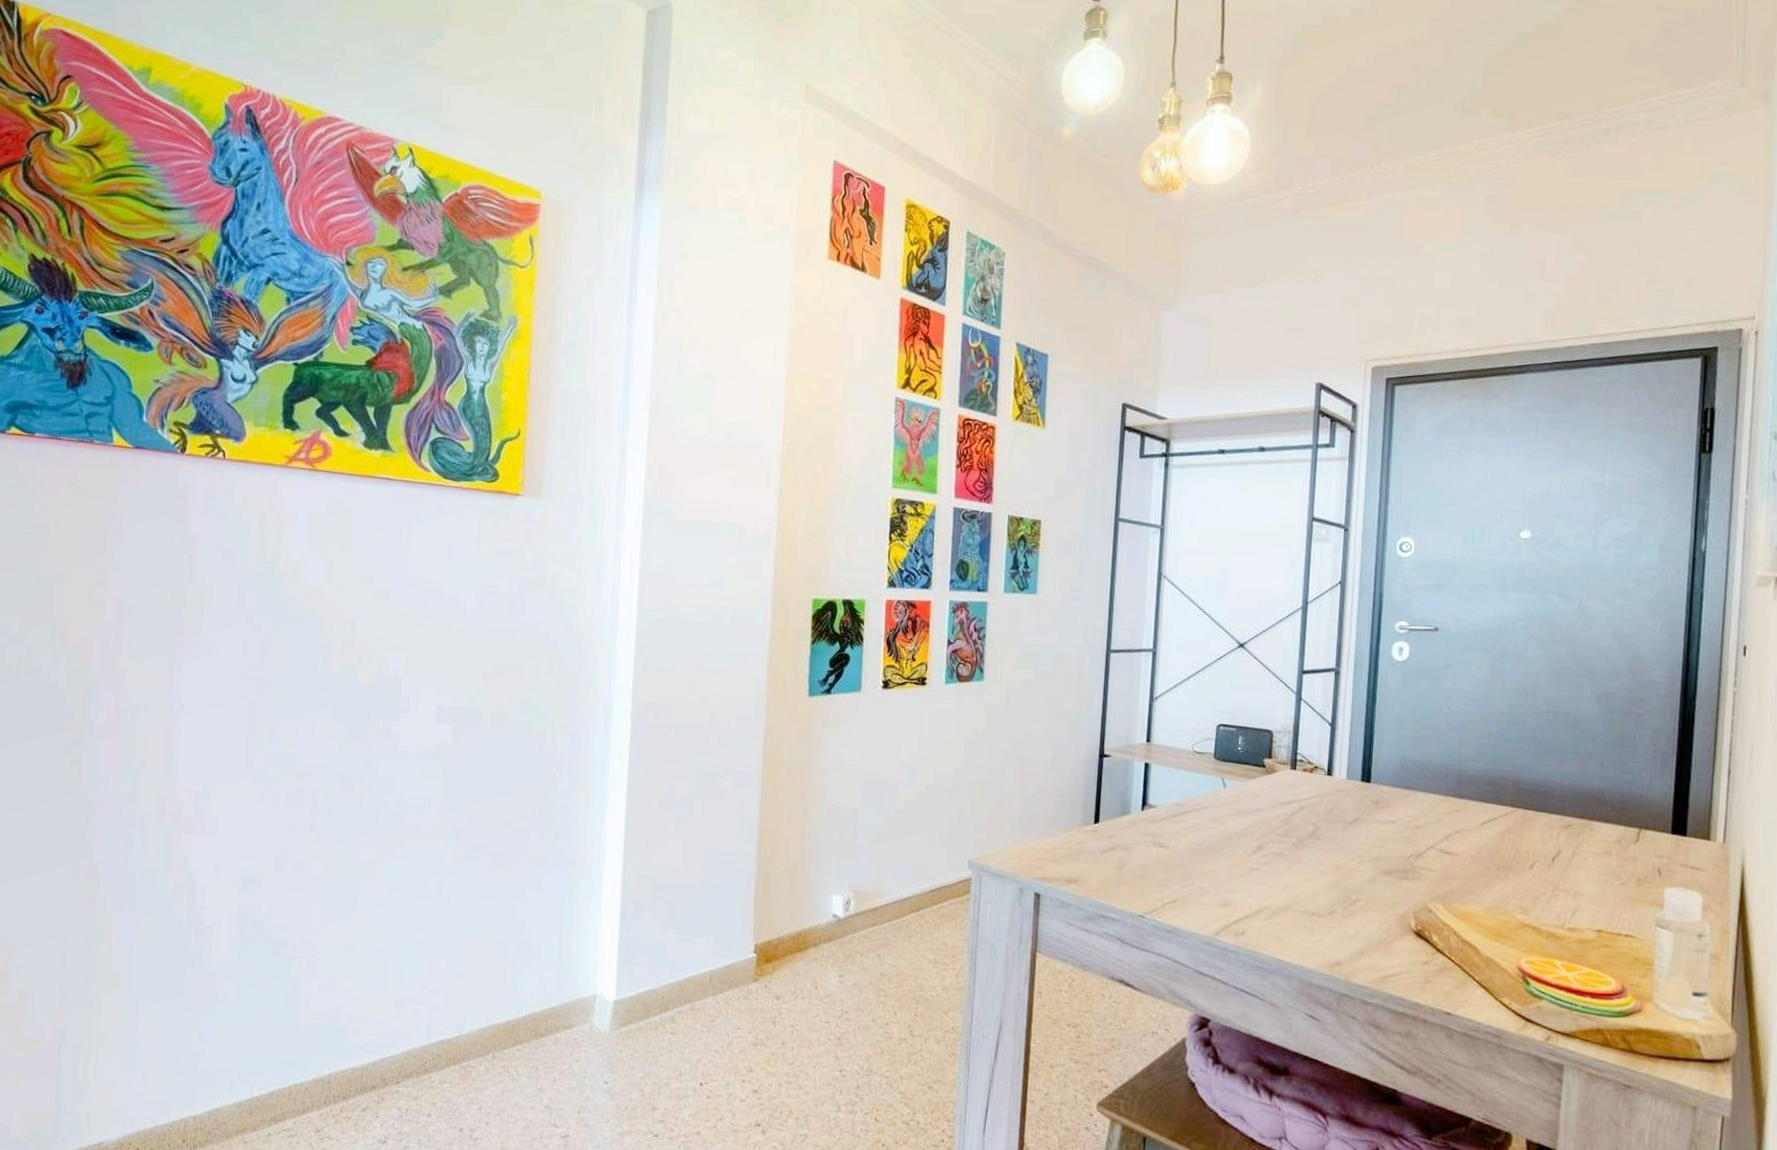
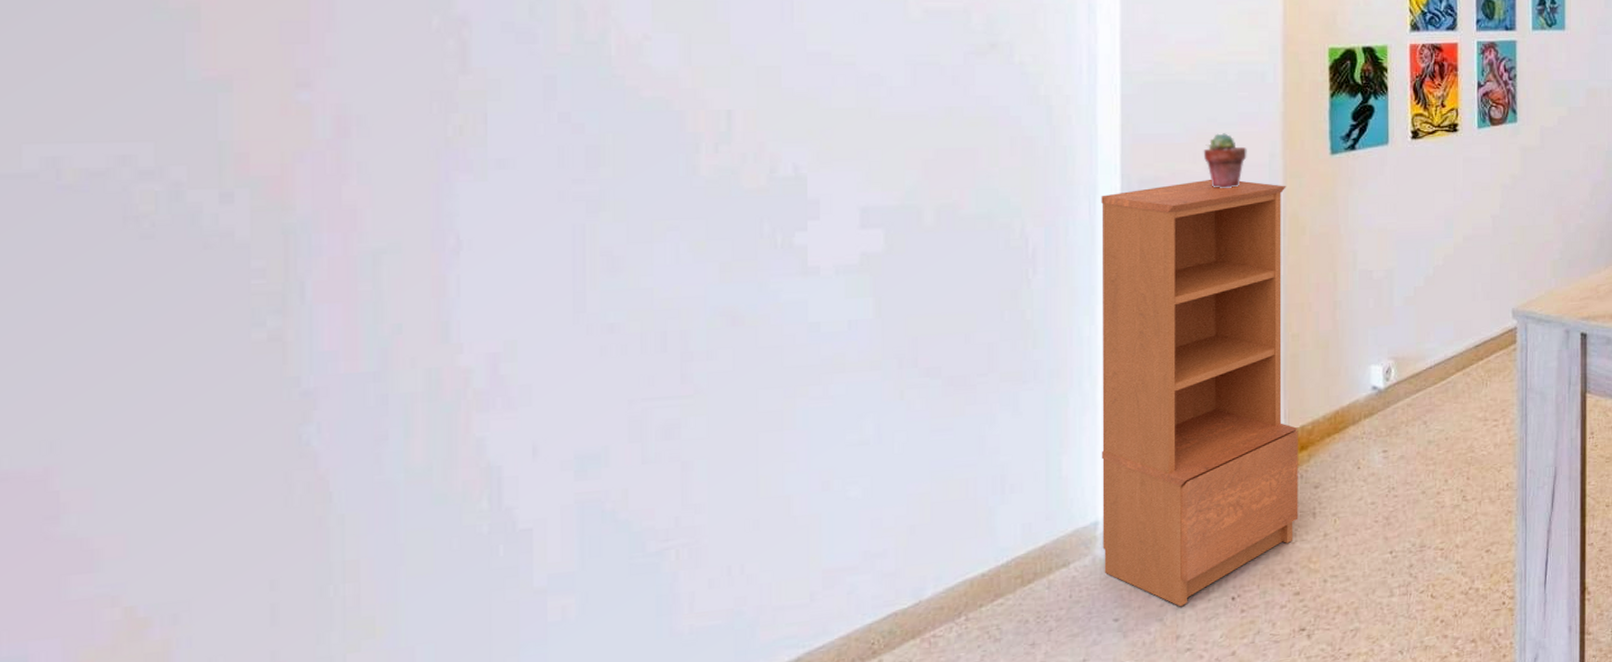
bookcase: none [599,709,768,1083] -> present [1101,179,1298,607]
potted succulent: none [700,669,737,719] -> present [1203,133,1247,188]

